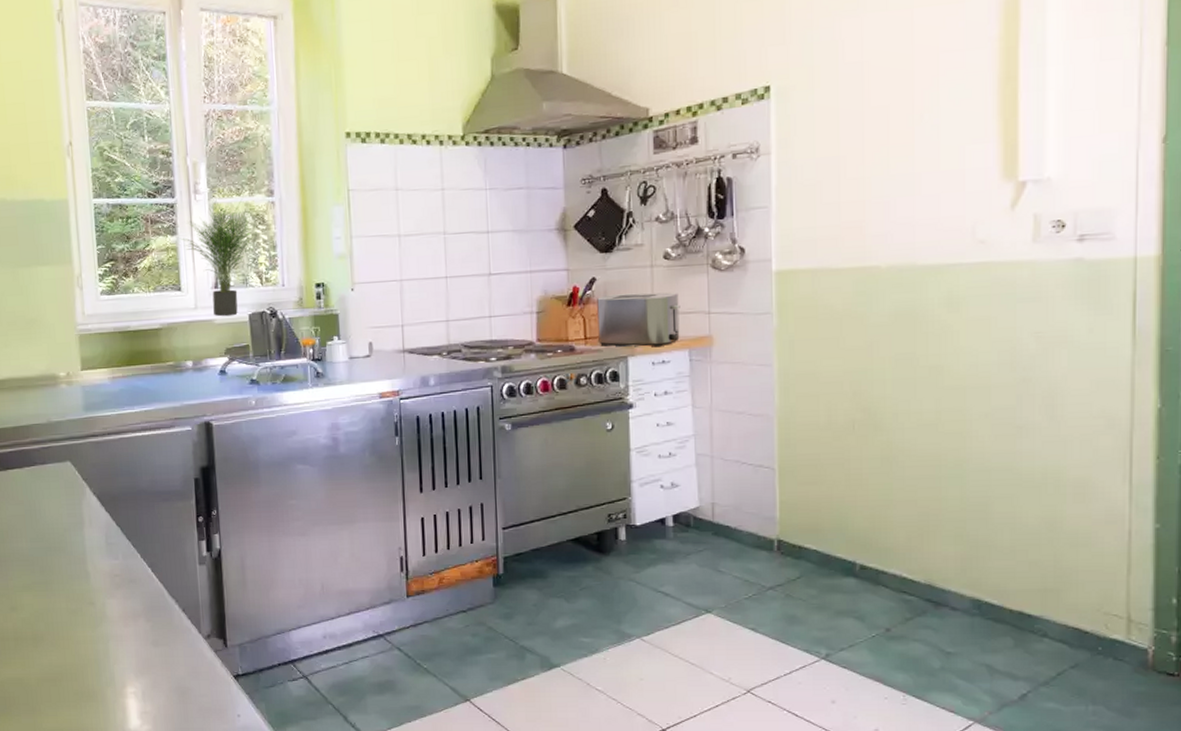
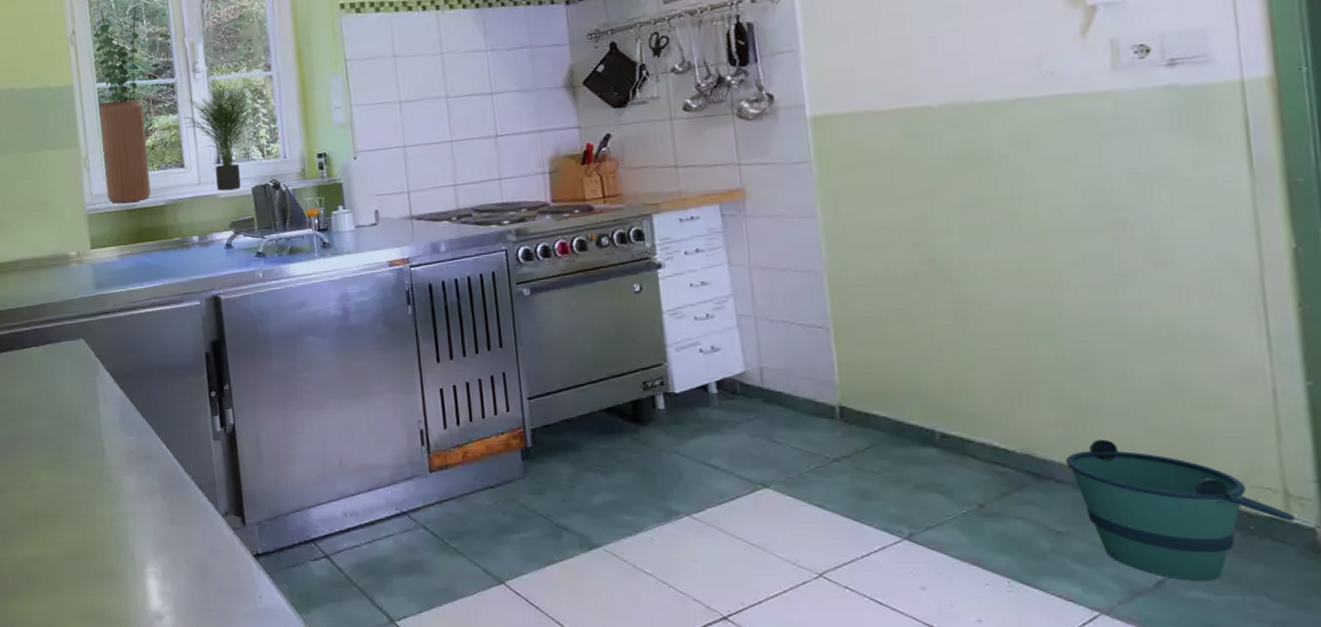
vase: none [91,120,146,325] -> present [92,6,151,204]
toaster: present [597,292,680,348] -> none [613,144,708,205]
bucket: none [959,572,1133,695] -> present [1064,439,1295,582]

